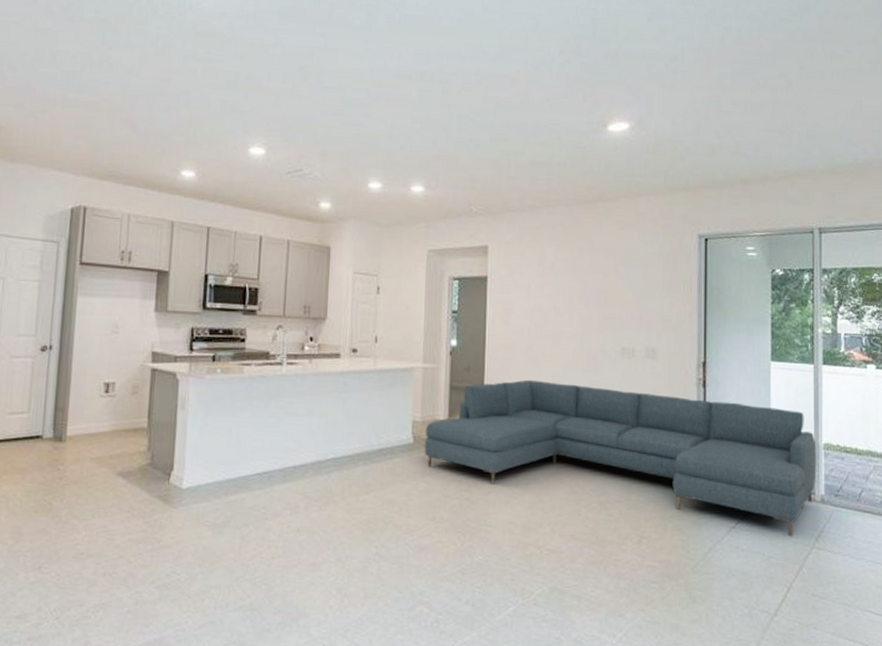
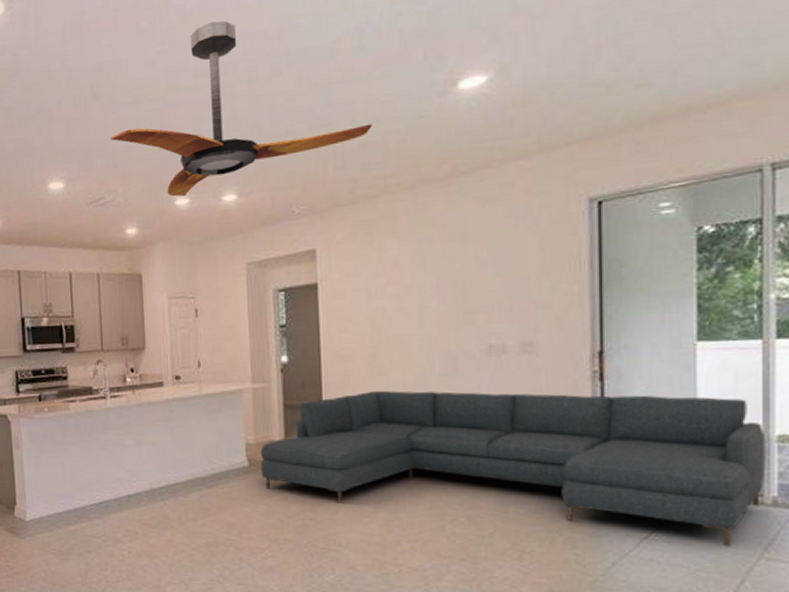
ceiling fan: none [315,34,541,181] -> present [111,20,372,197]

